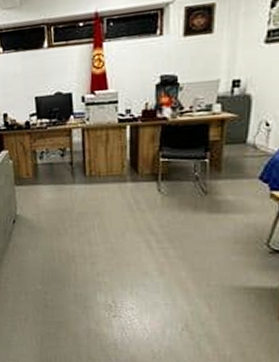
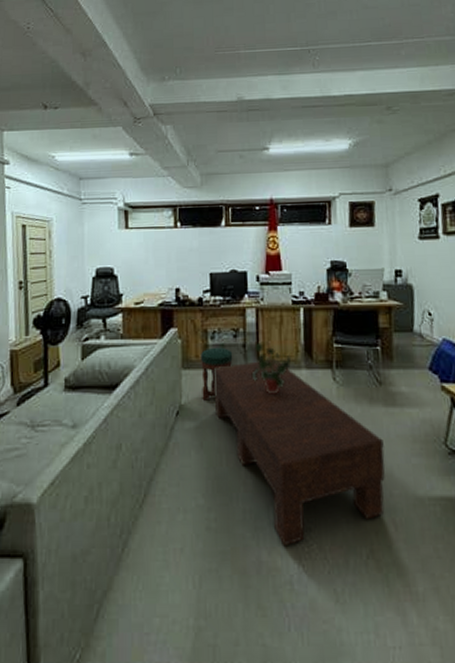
stool: none [31,165,61,211] -> present [201,347,233,401]
coffee table: none [43,174,205,320] -> present [213,359,385,547]
potted plant: none [78,160,118,205] -> present [251,343,292,394]

